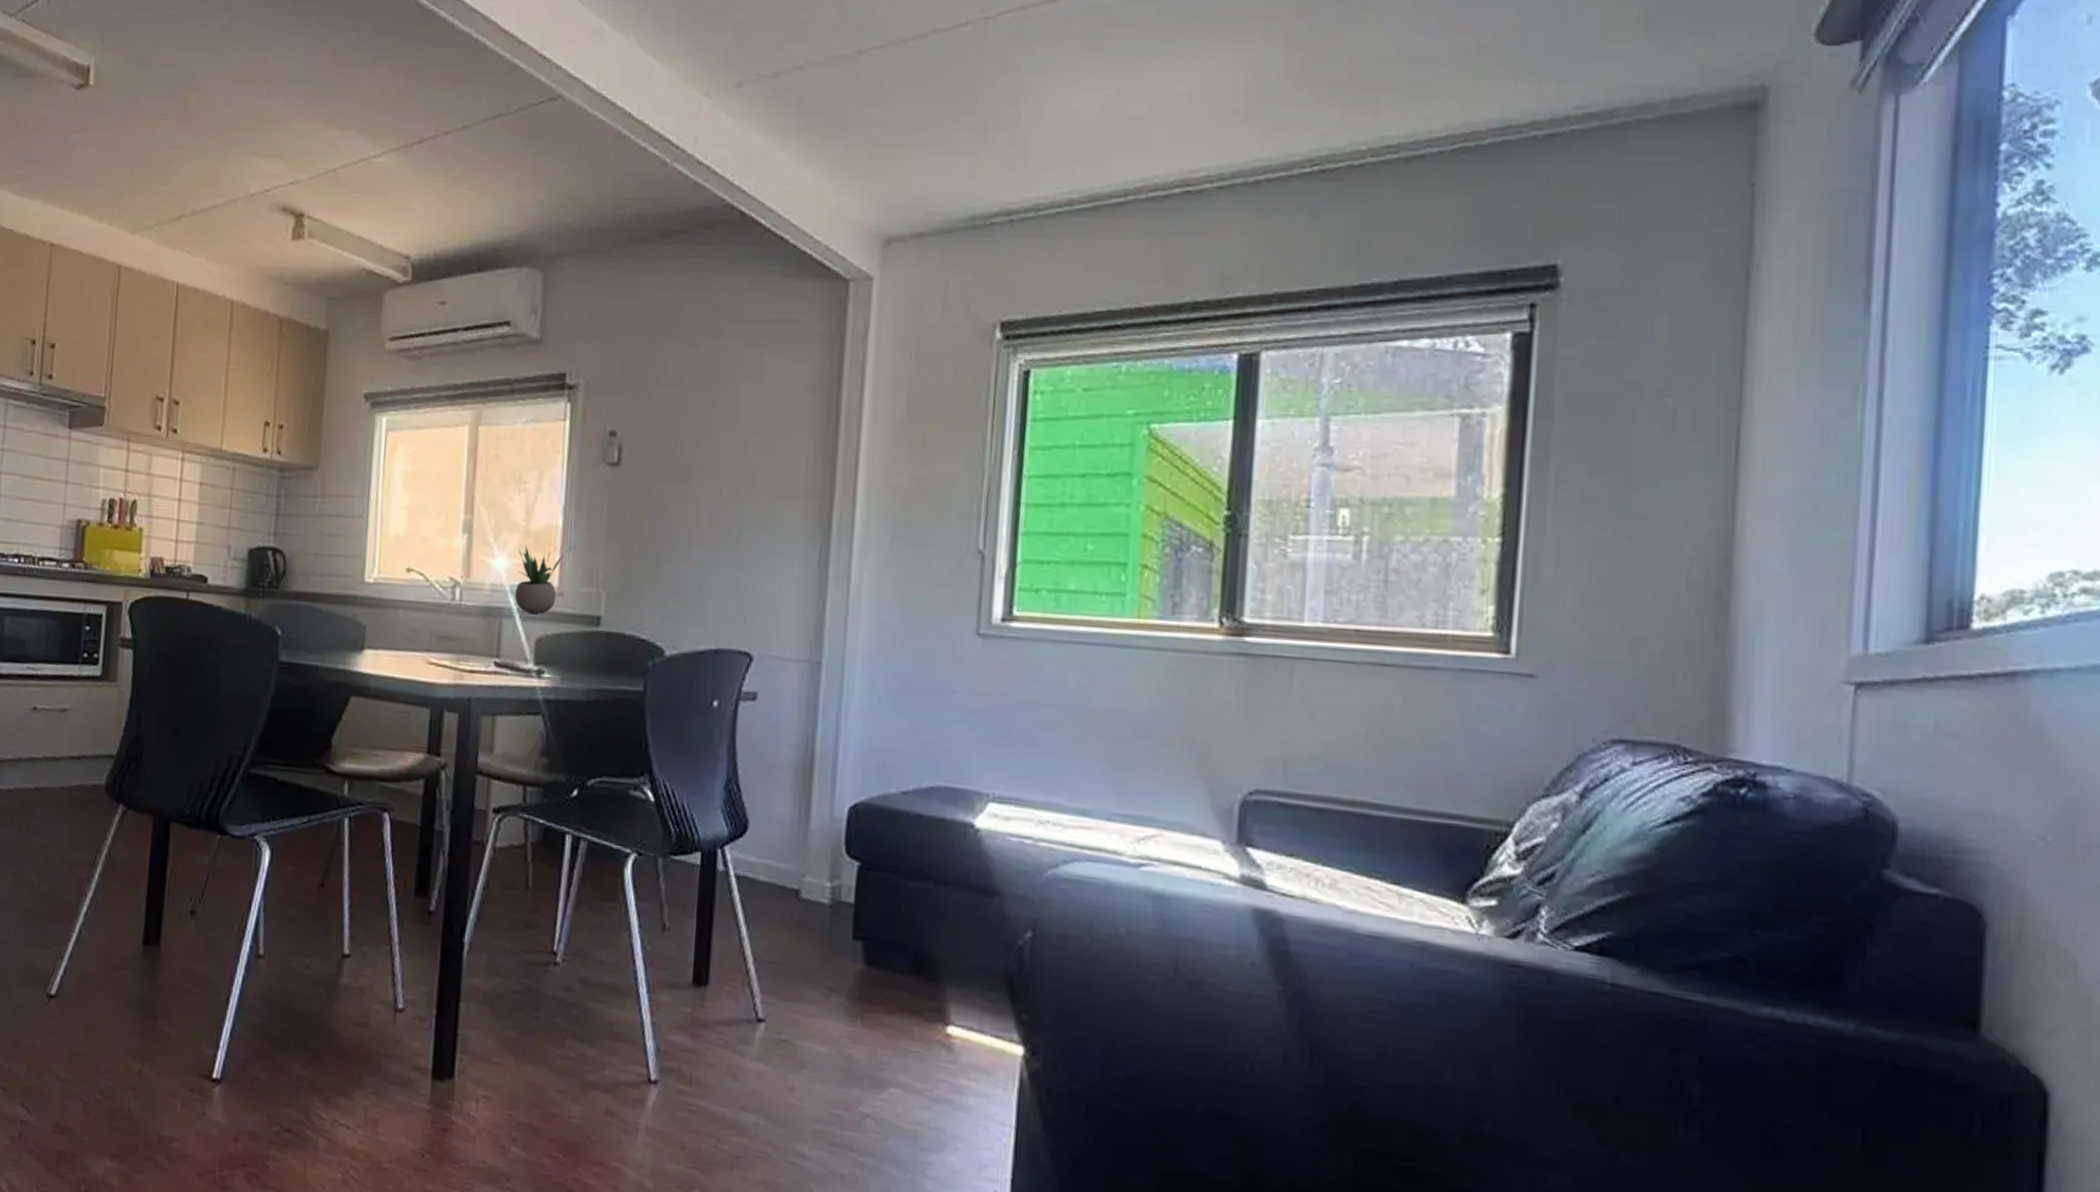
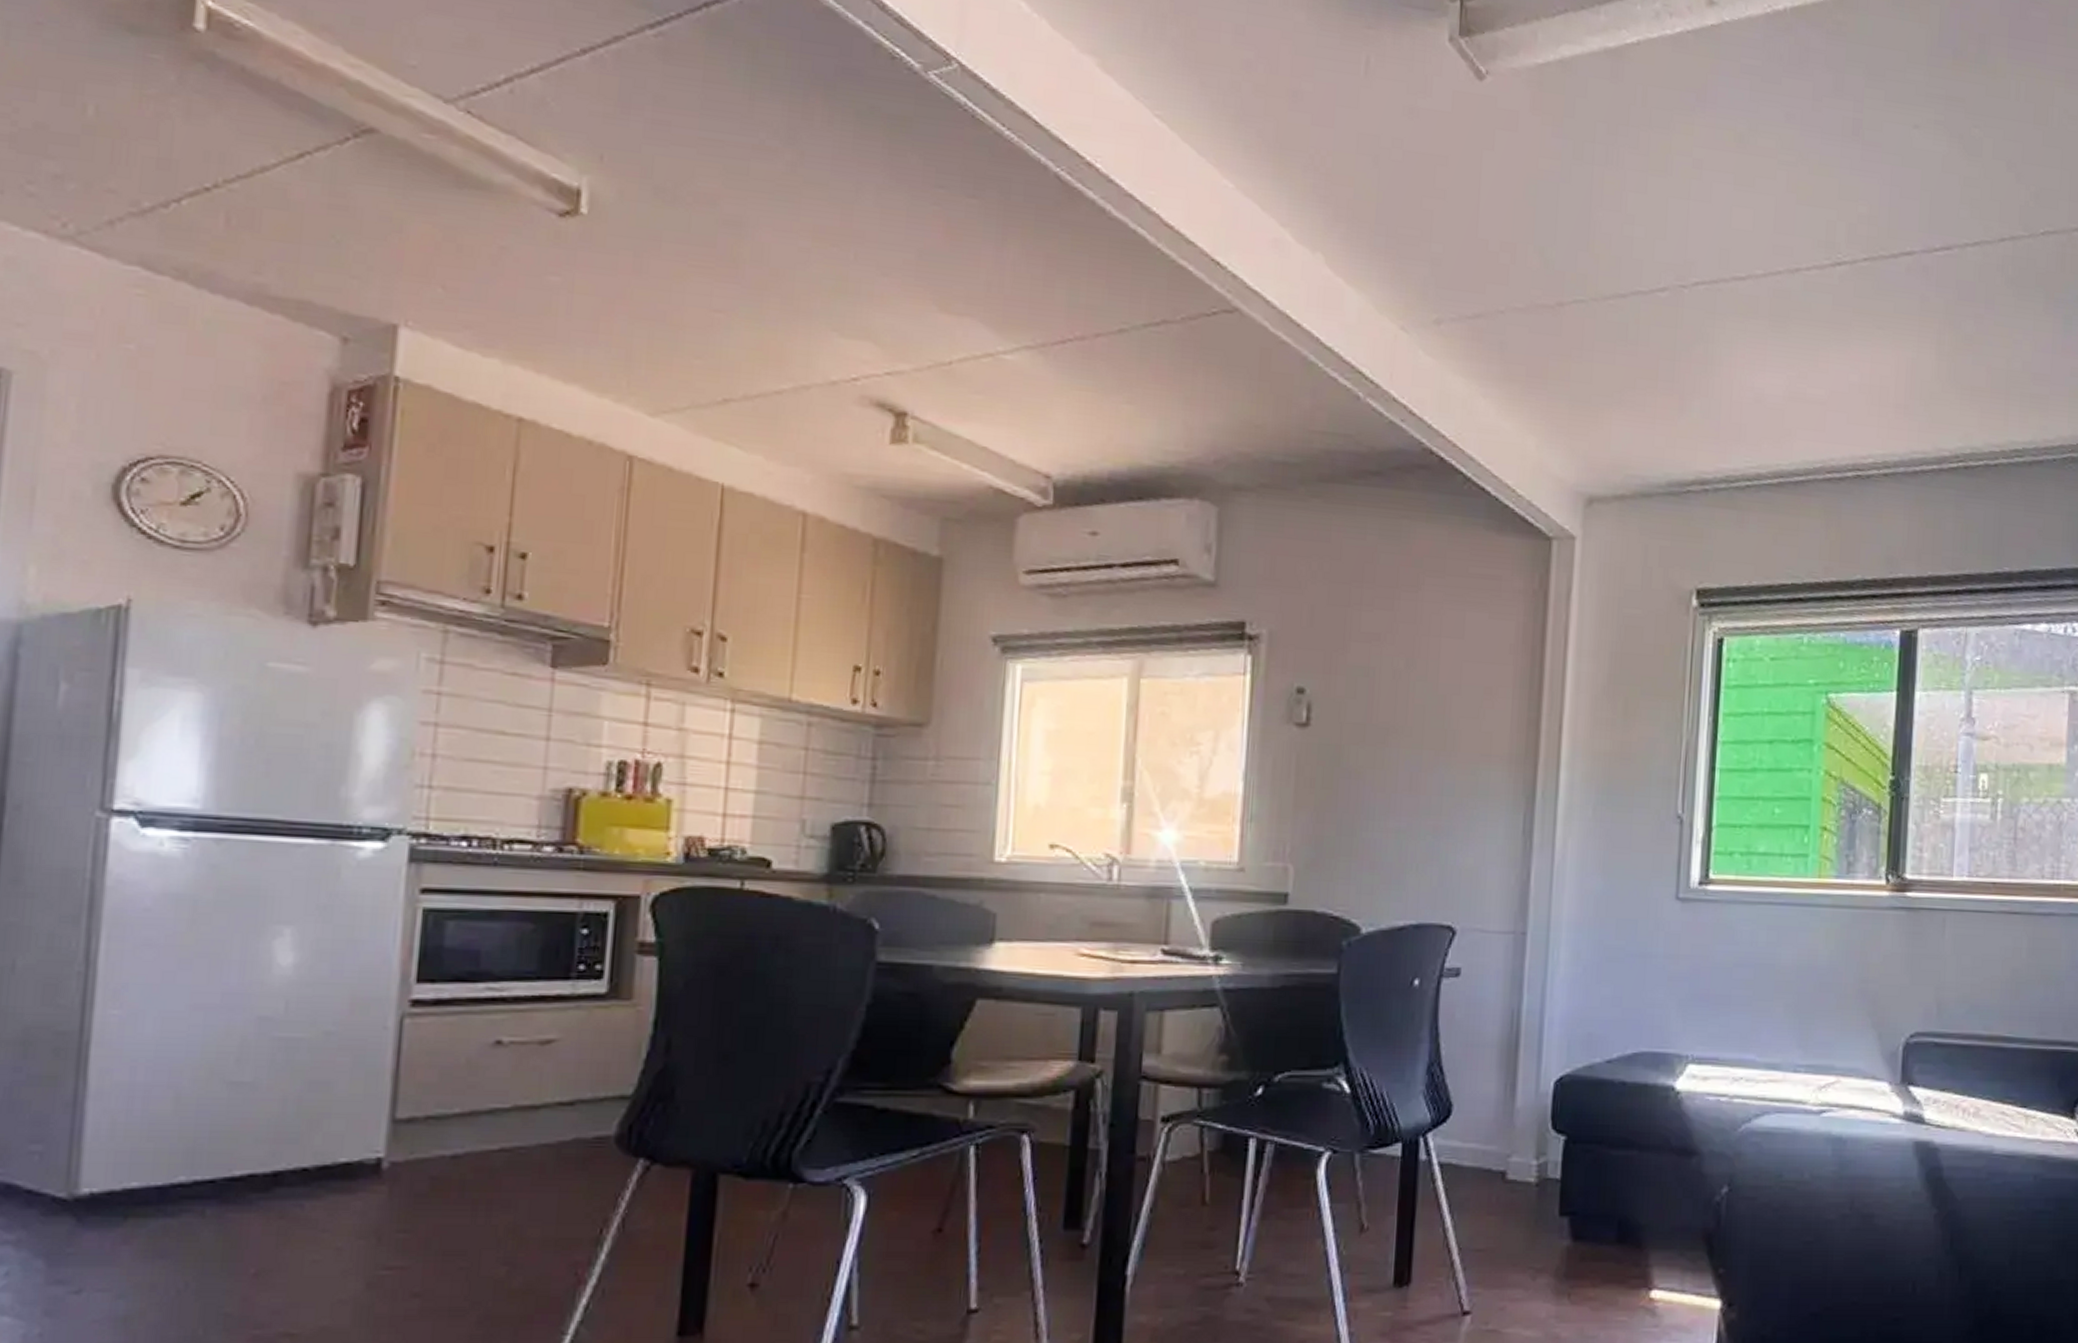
potted plant: present [514,545,563,614] -> none [1186,815,1244,893]

